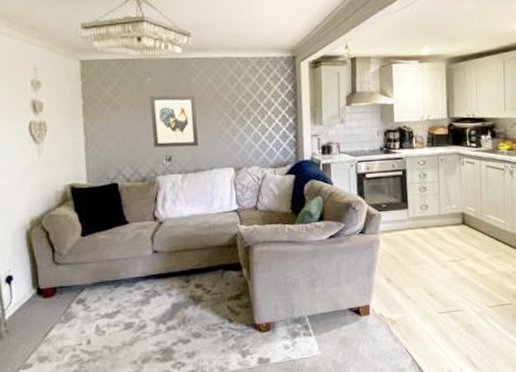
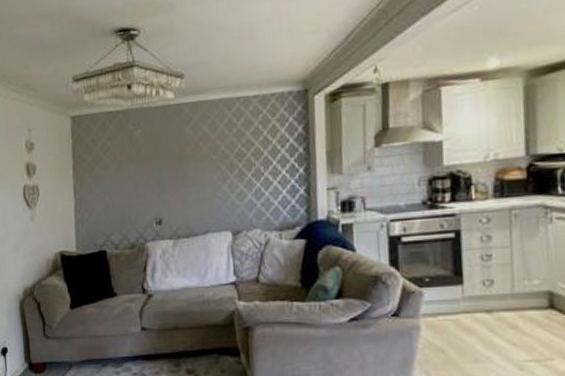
wall art: present [150,95,198,148] -> none [140,146,191,210]

